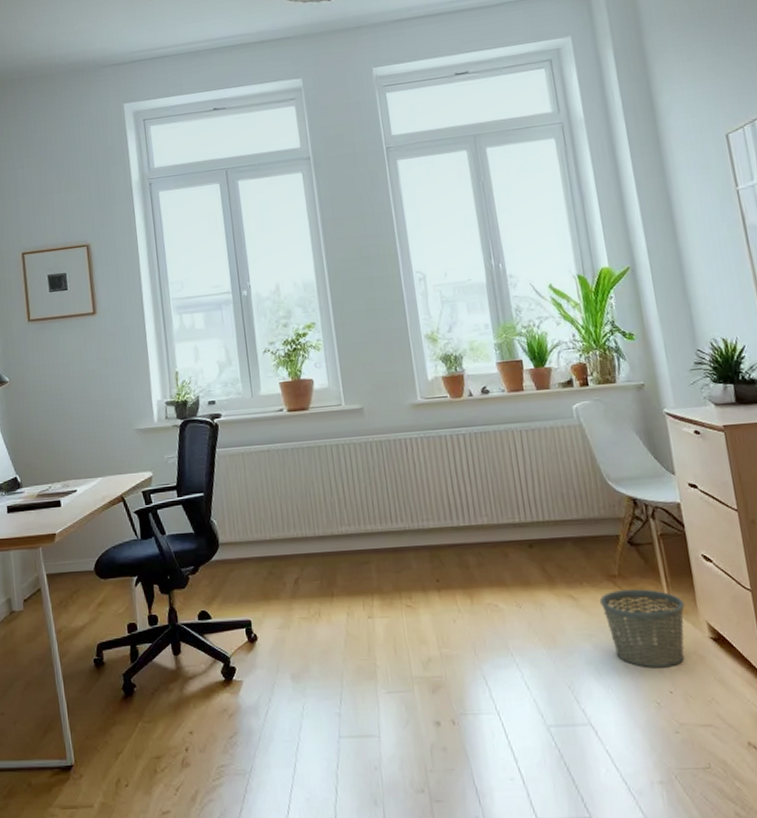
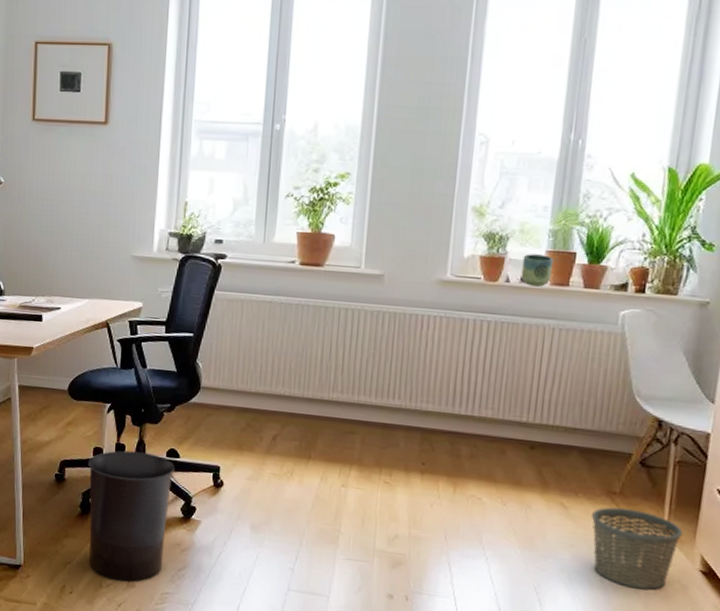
waste bin: none [124,620,214,761] -> present [88,450,175,581]
ceramic pot: none [478,366,507,396] -> present [521,254,554,287]

